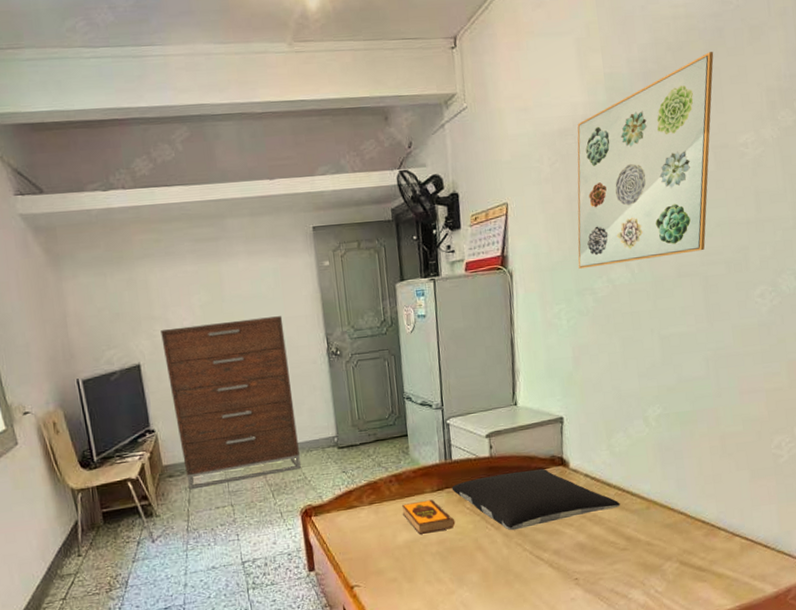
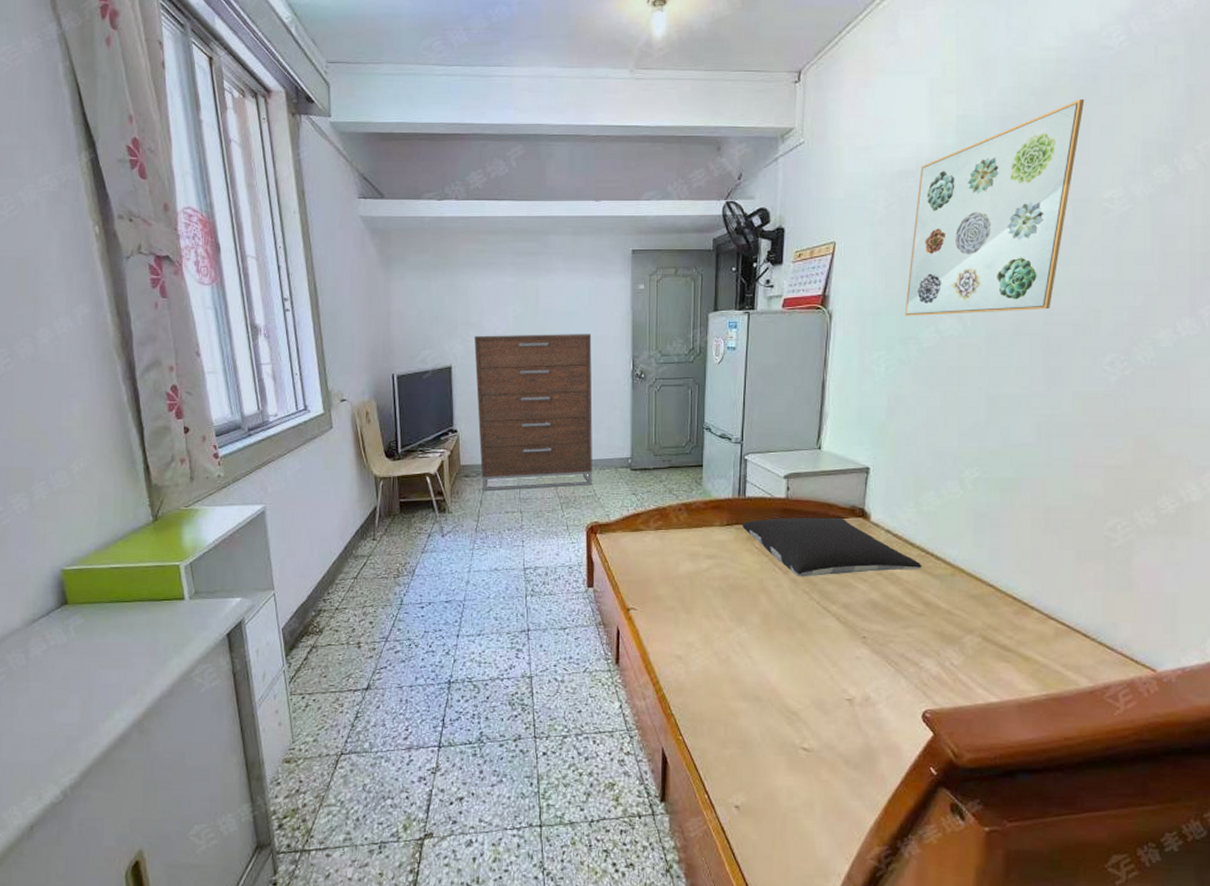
hardback book: present [401,499,456,534] -> none [688,533,742,567]

